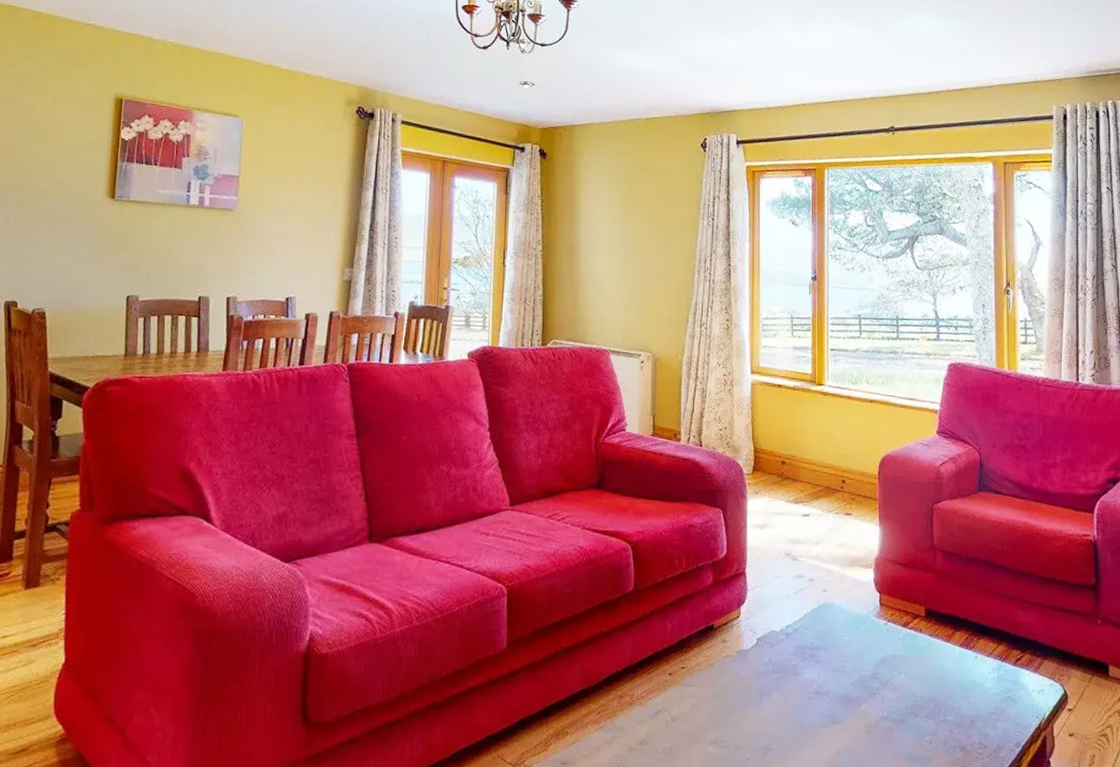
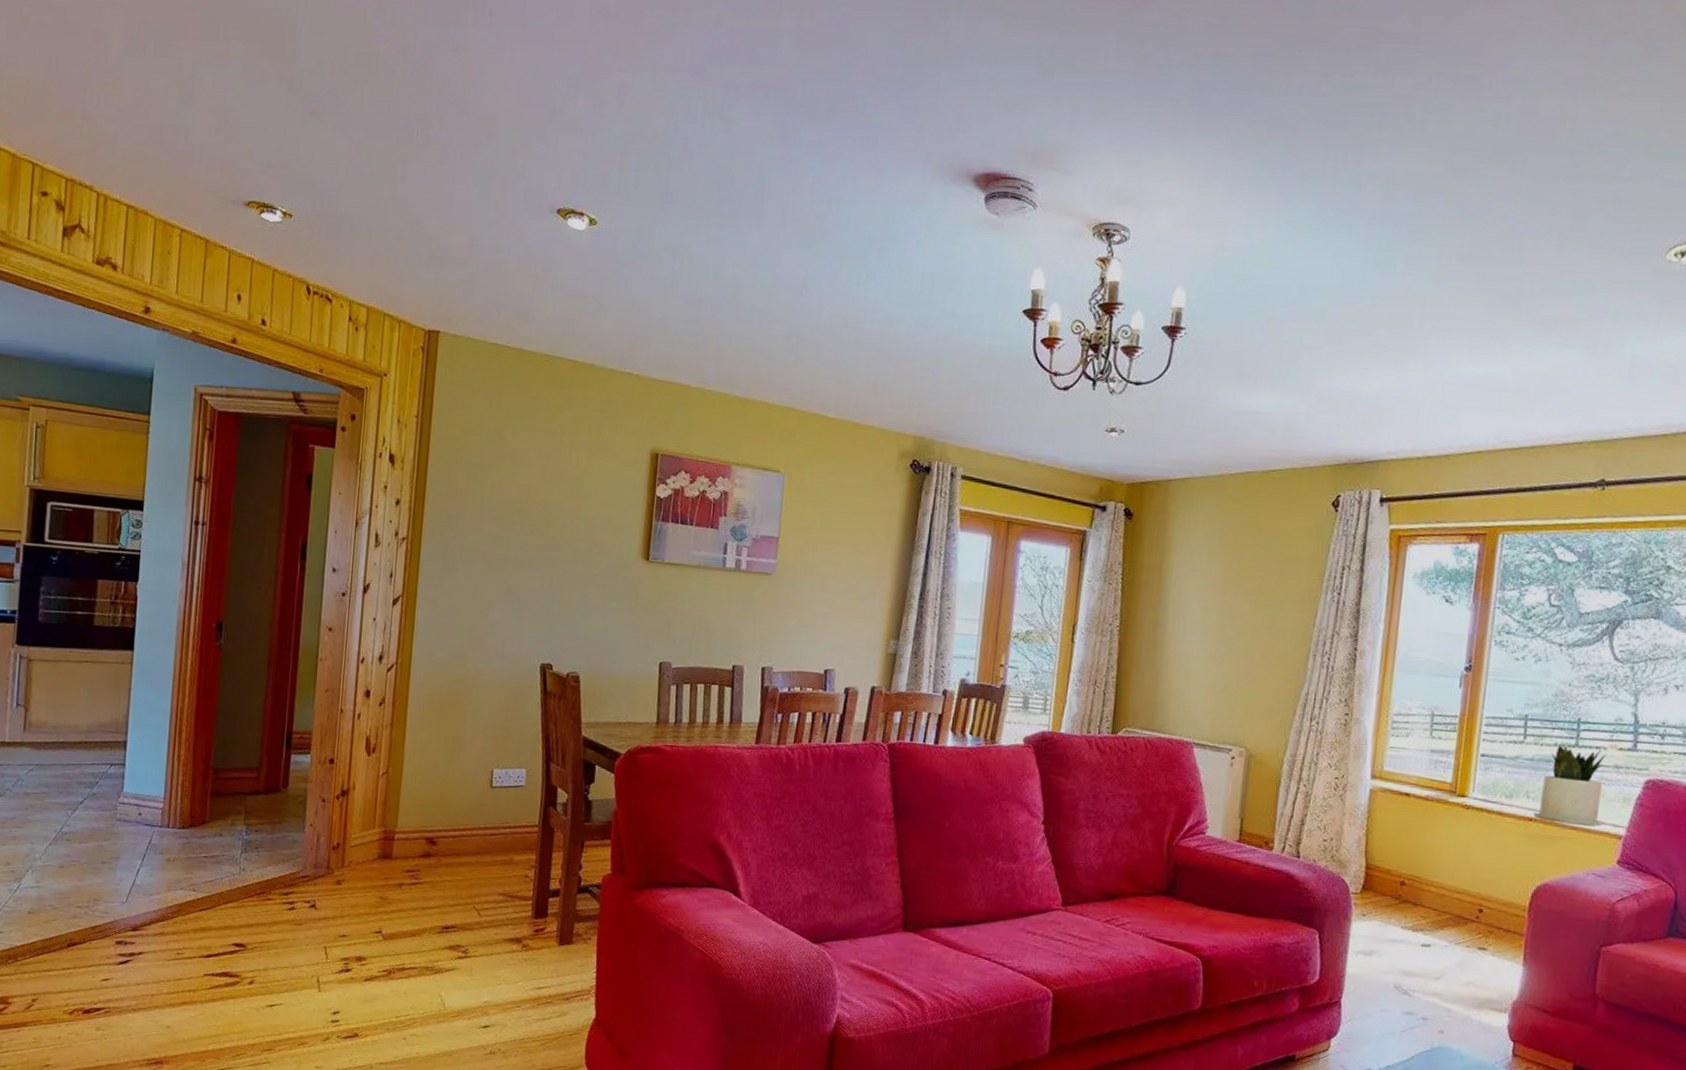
planter: none [873,338,923,404] -> present [1533,745,1607,827]

